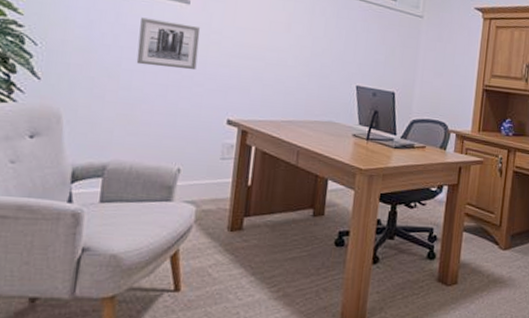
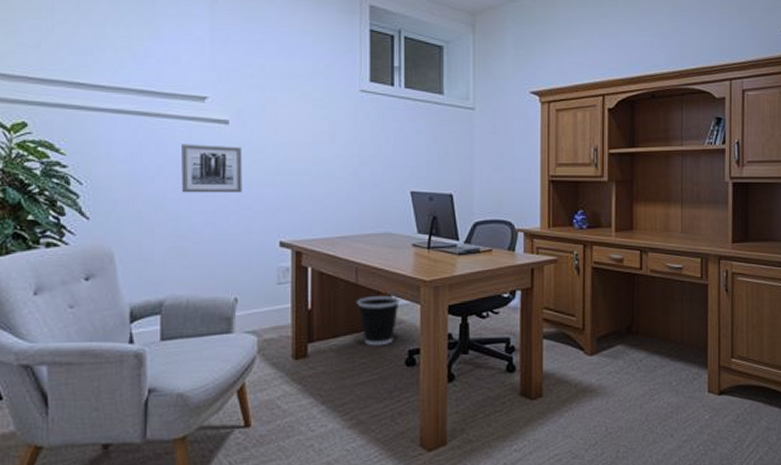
wastebasket: none [295,178,336,226] -> present [357,295,400,346]

